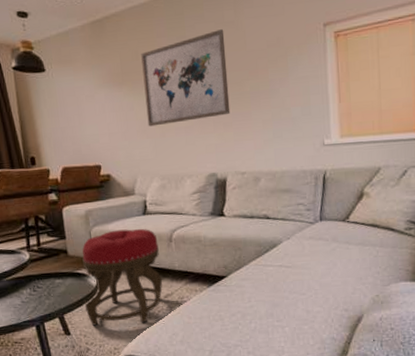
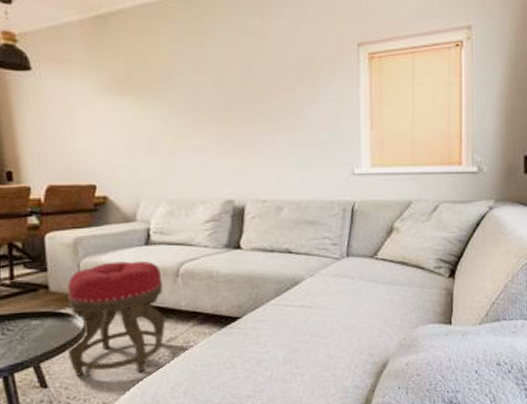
wall art: present [141,29,231,127] -> none [151,39,253,143]

